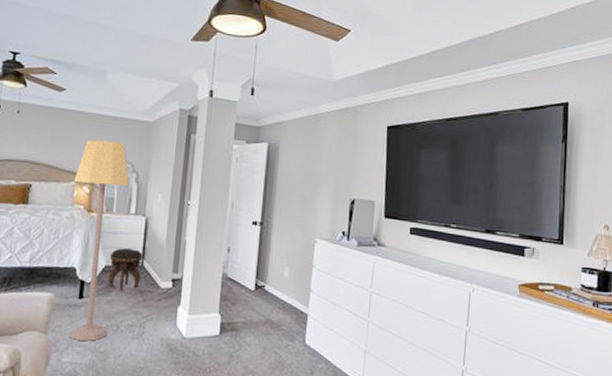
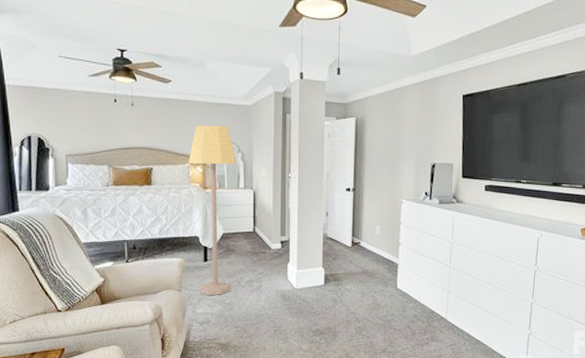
footstool: present [108,248,143,291] -> none [226,218,254,253]

